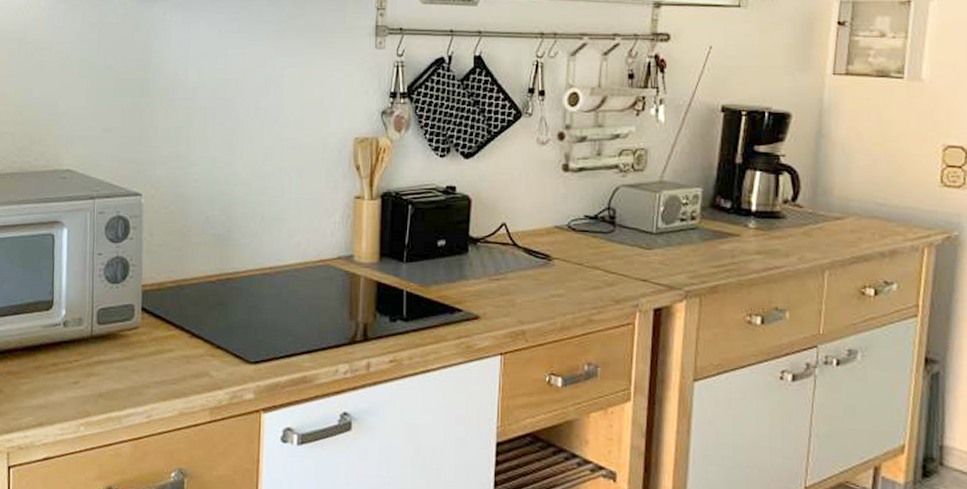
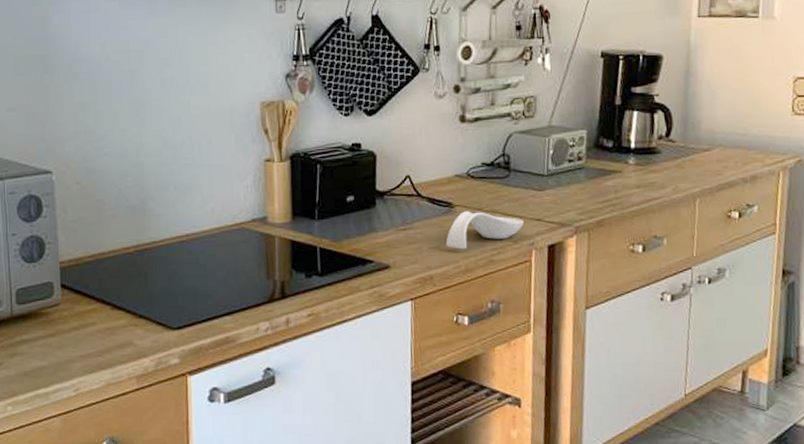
spoon rest: none [541,265,629,306] -> present [445,211,525,250]

